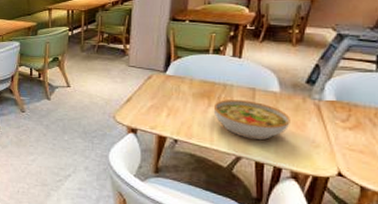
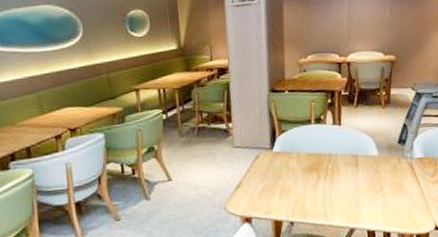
bowl: present [213,100,290,140] -> none [322,168,391,208]

